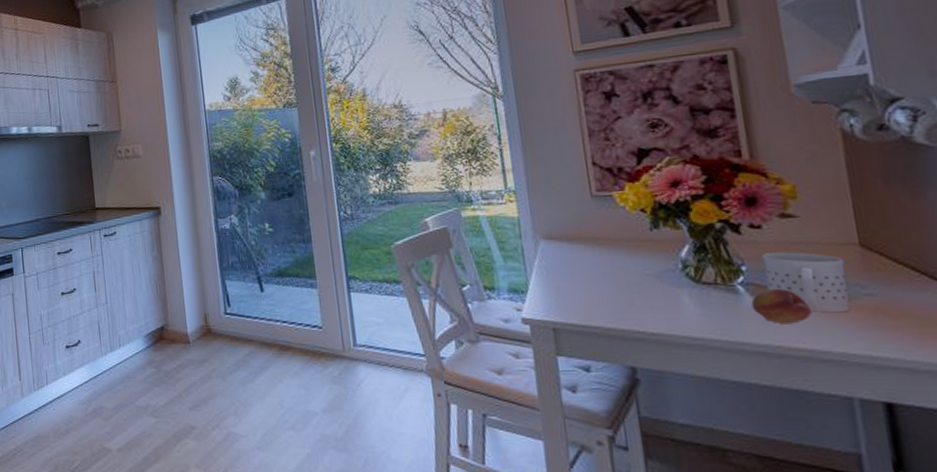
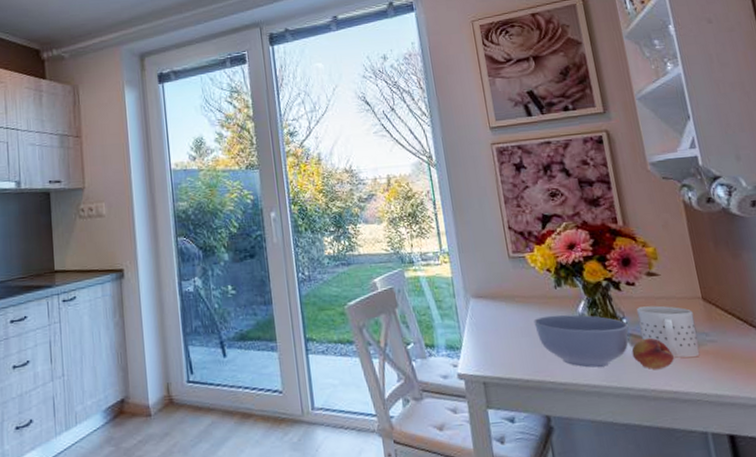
bowl: none [620,259,749,318] -> present [534,314,629,368]

